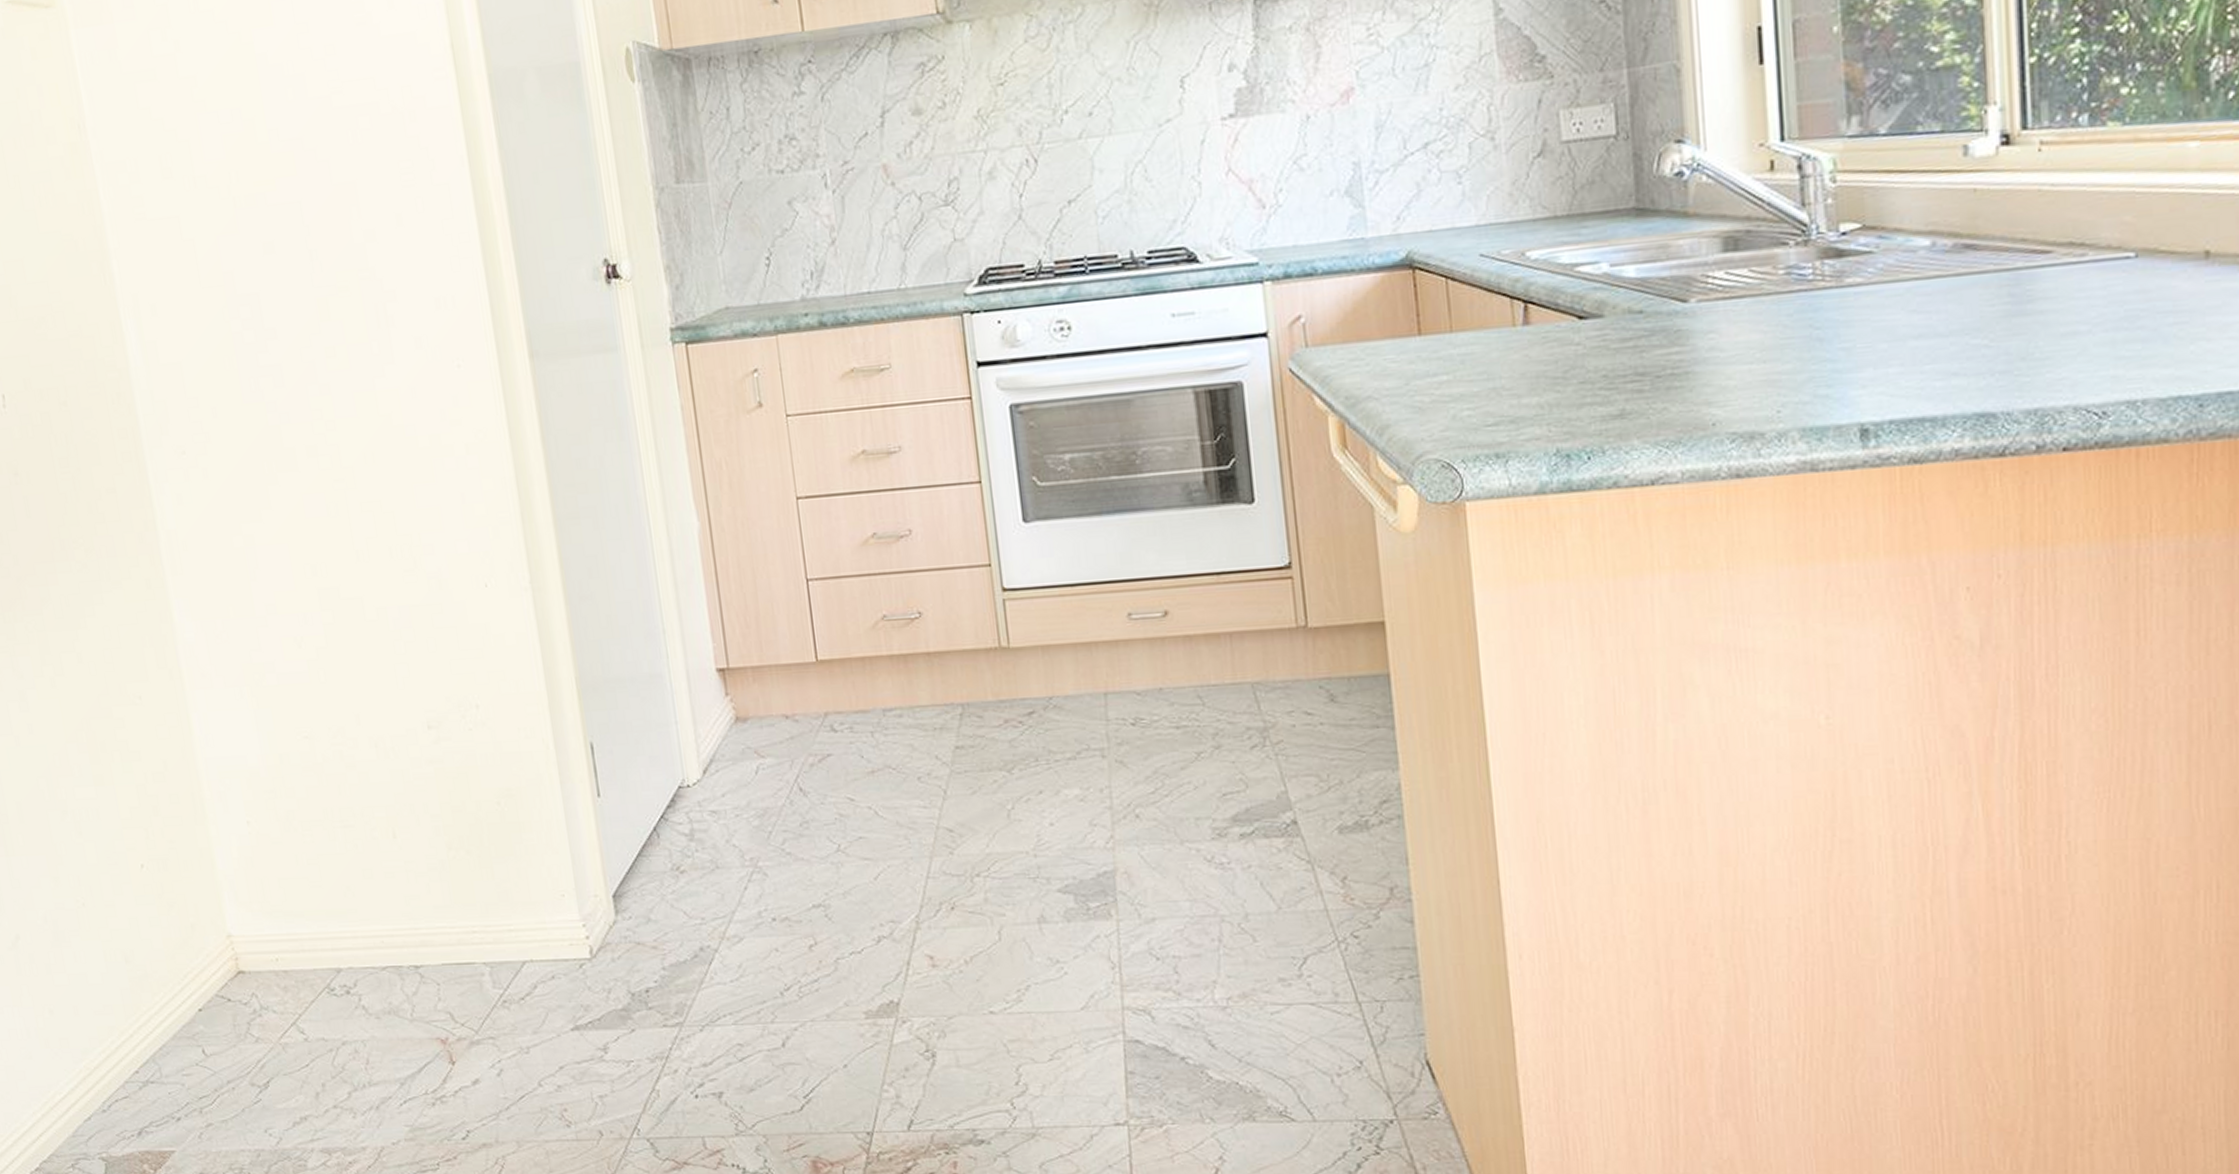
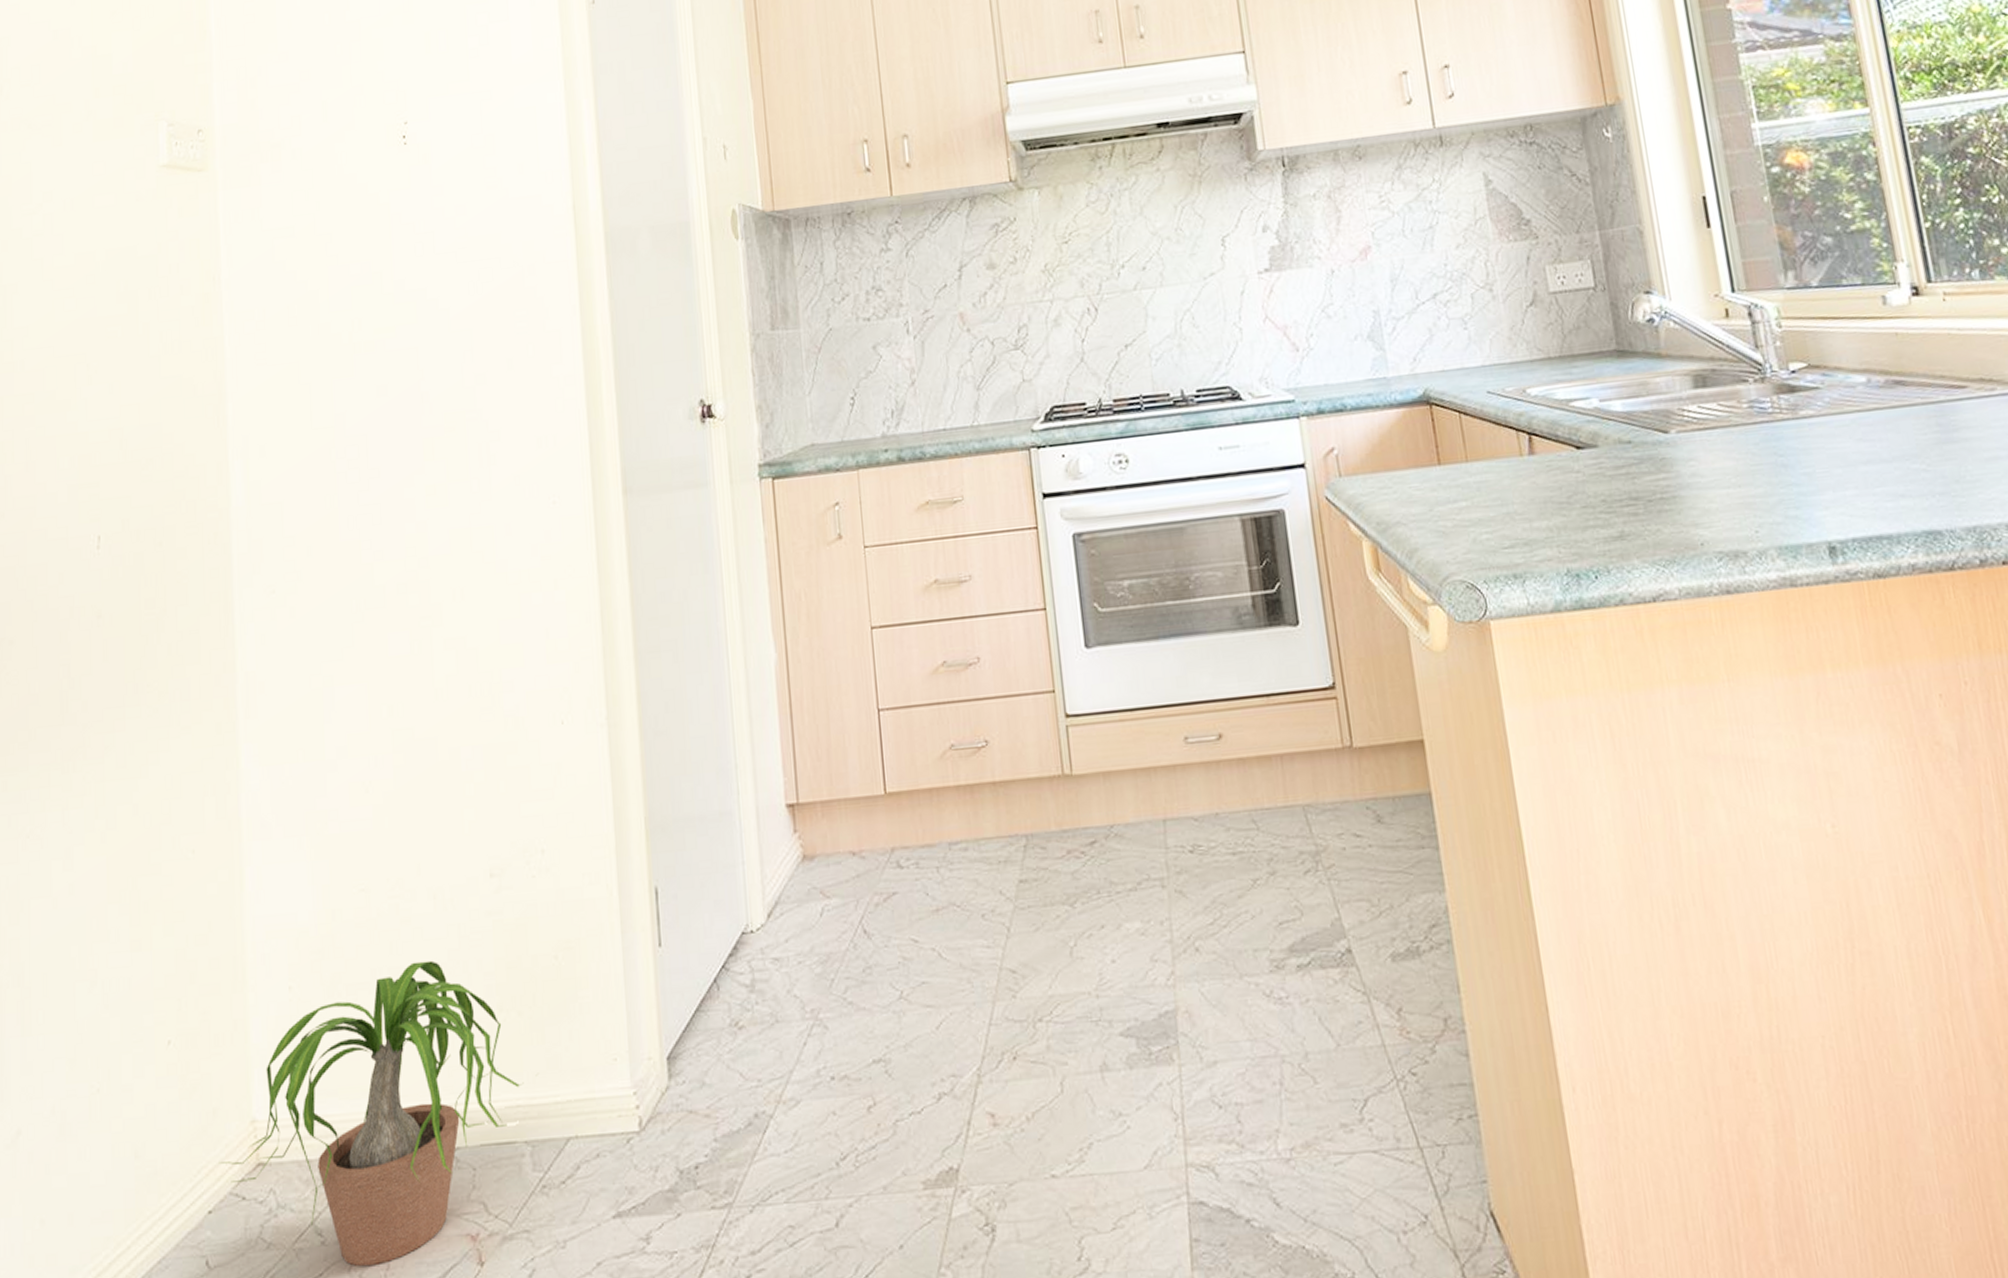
potted plant: none [202,802,489,1061] -> present [218,960,537,1267]

